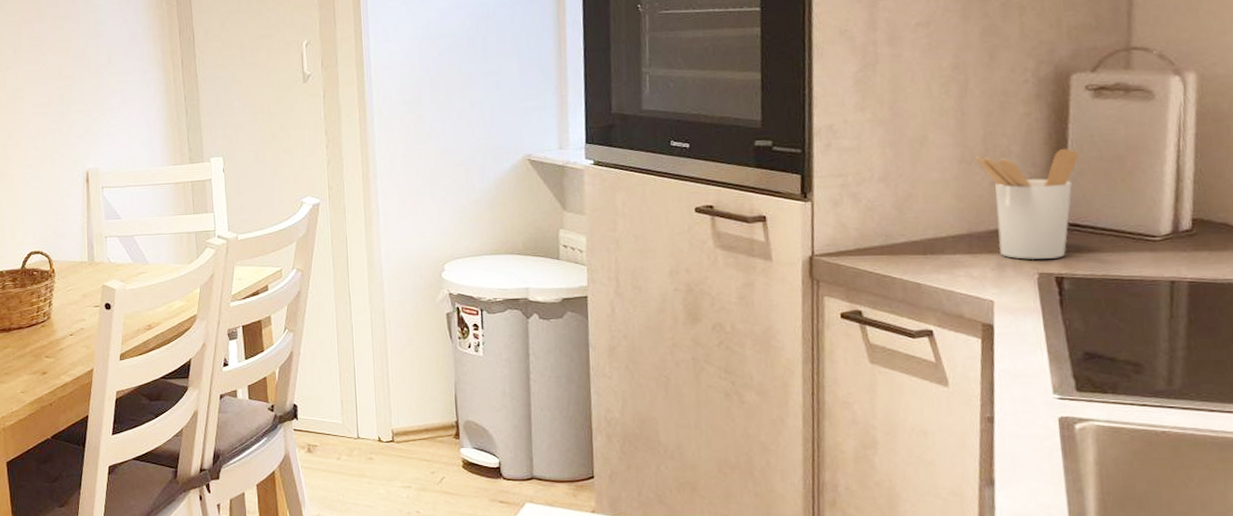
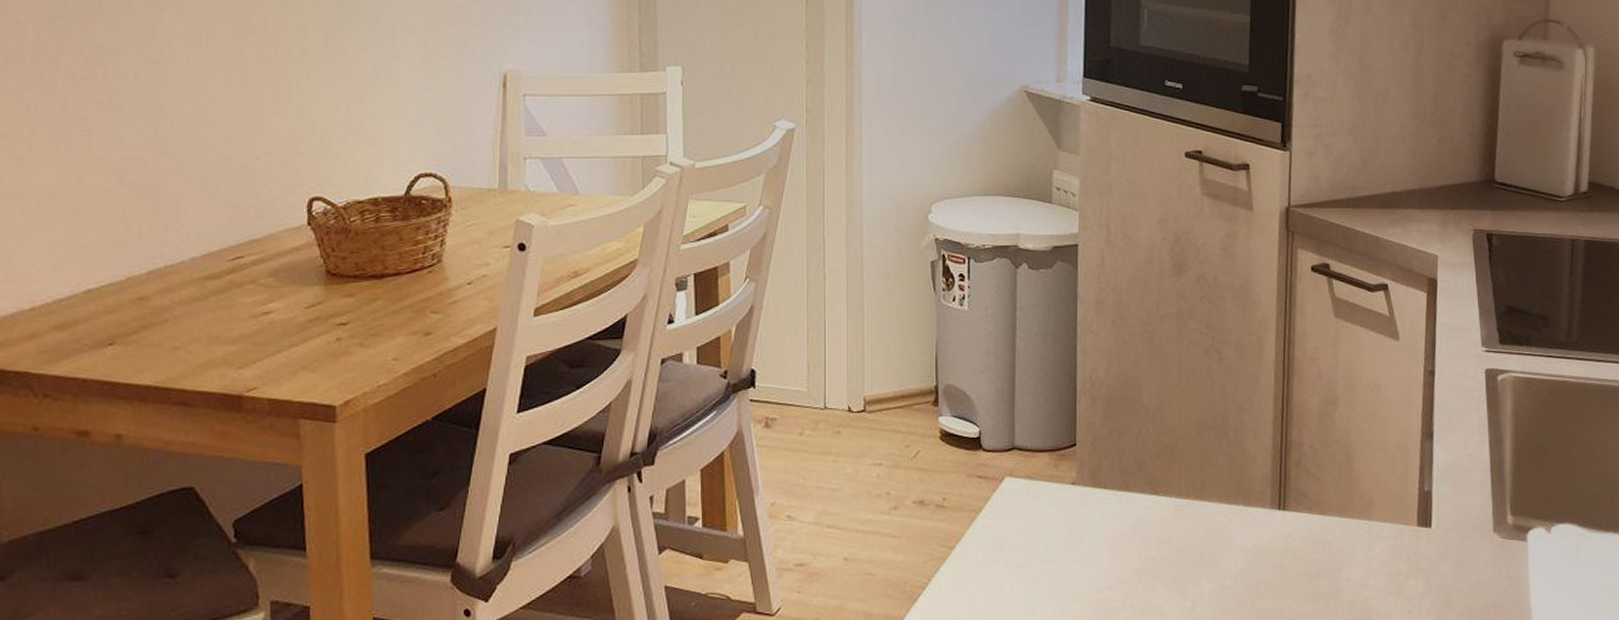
utensil holder: present [975,148,1080,259] -> none [1427,110,1508,216]

